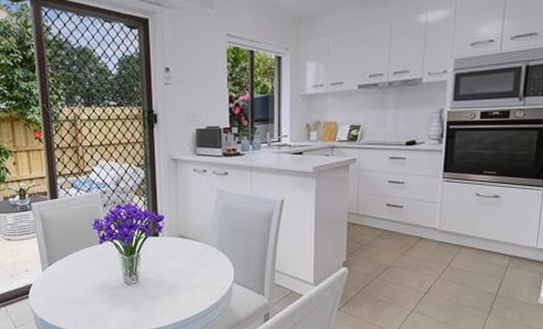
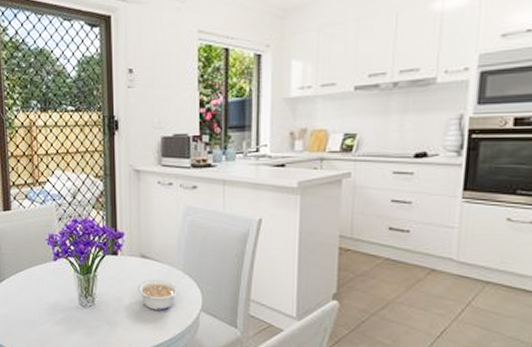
legume: none [178,257,214,284] -> present [138,280,179,311]

